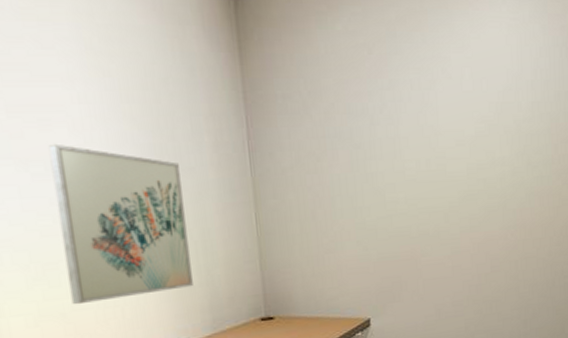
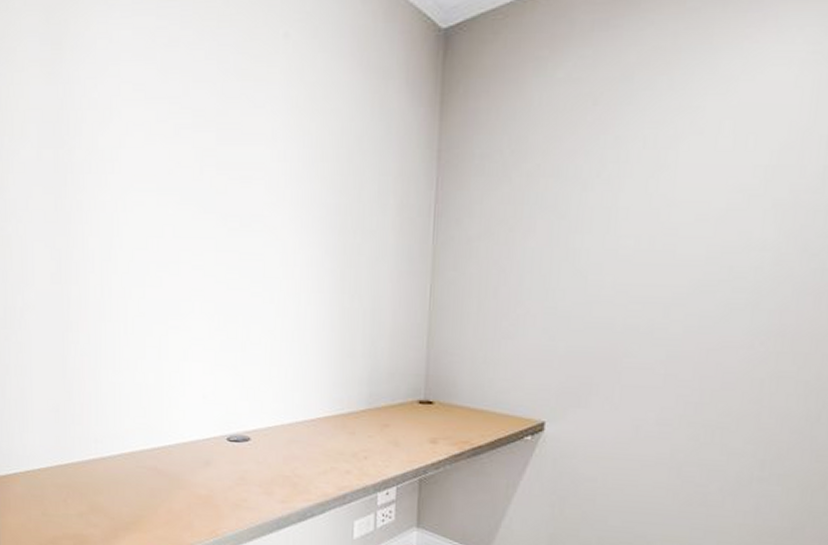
wall art: present [48,143,193,305] -> none [243,200,360,359]

